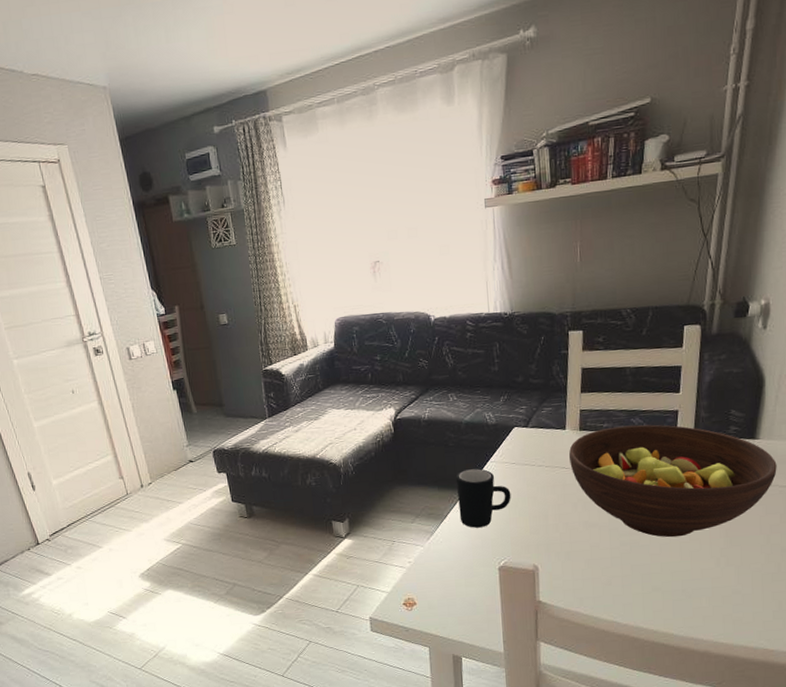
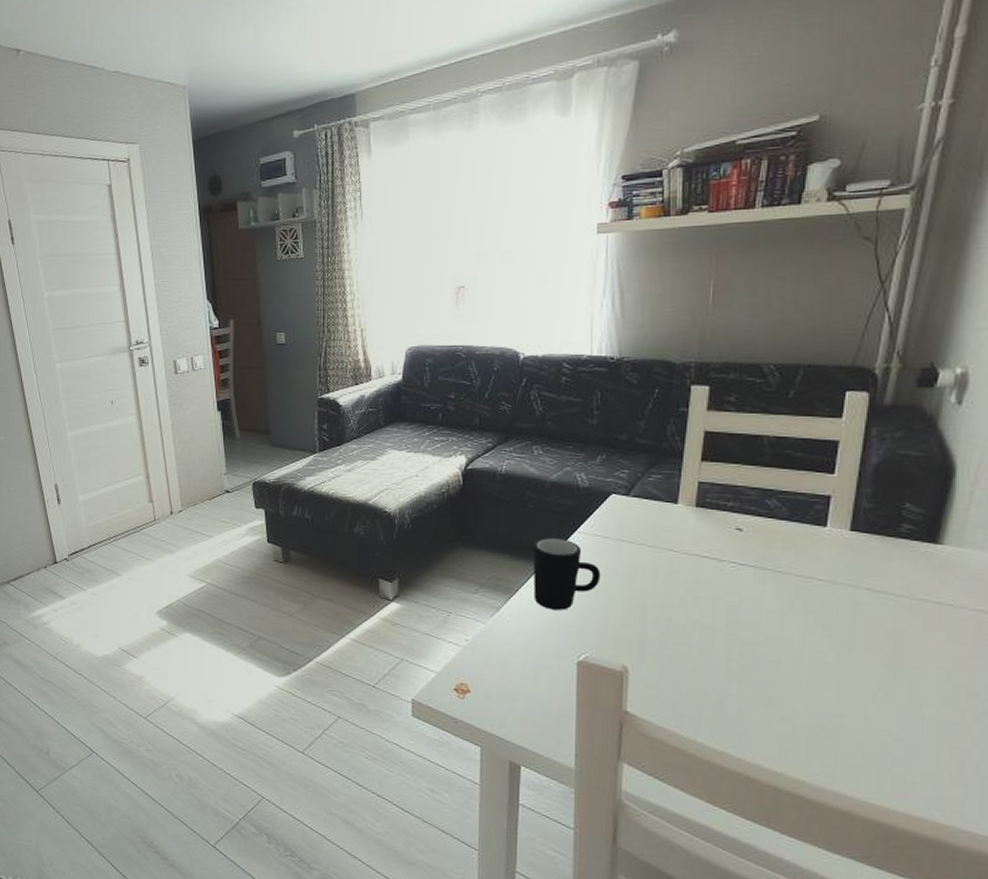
fruit bowl: present [569,424,777,538] -> none [680,507,967,657]

